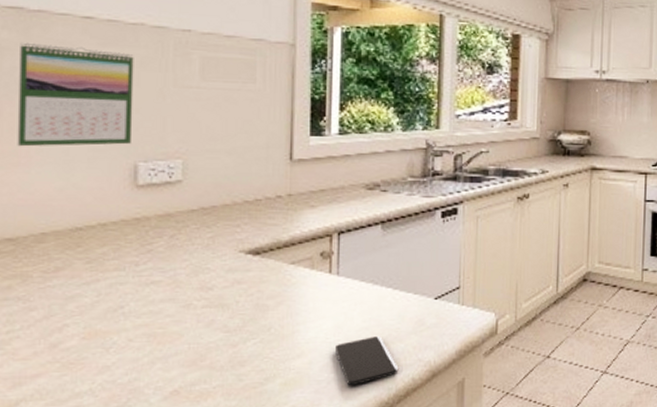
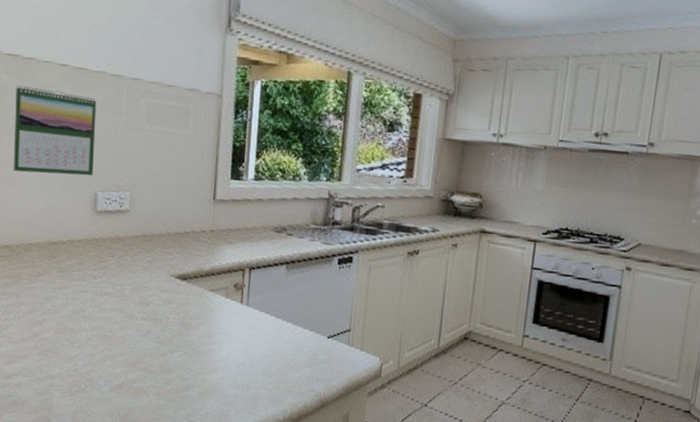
smartphone: present [334,336,399,386] -> none [242,363,294,404]

